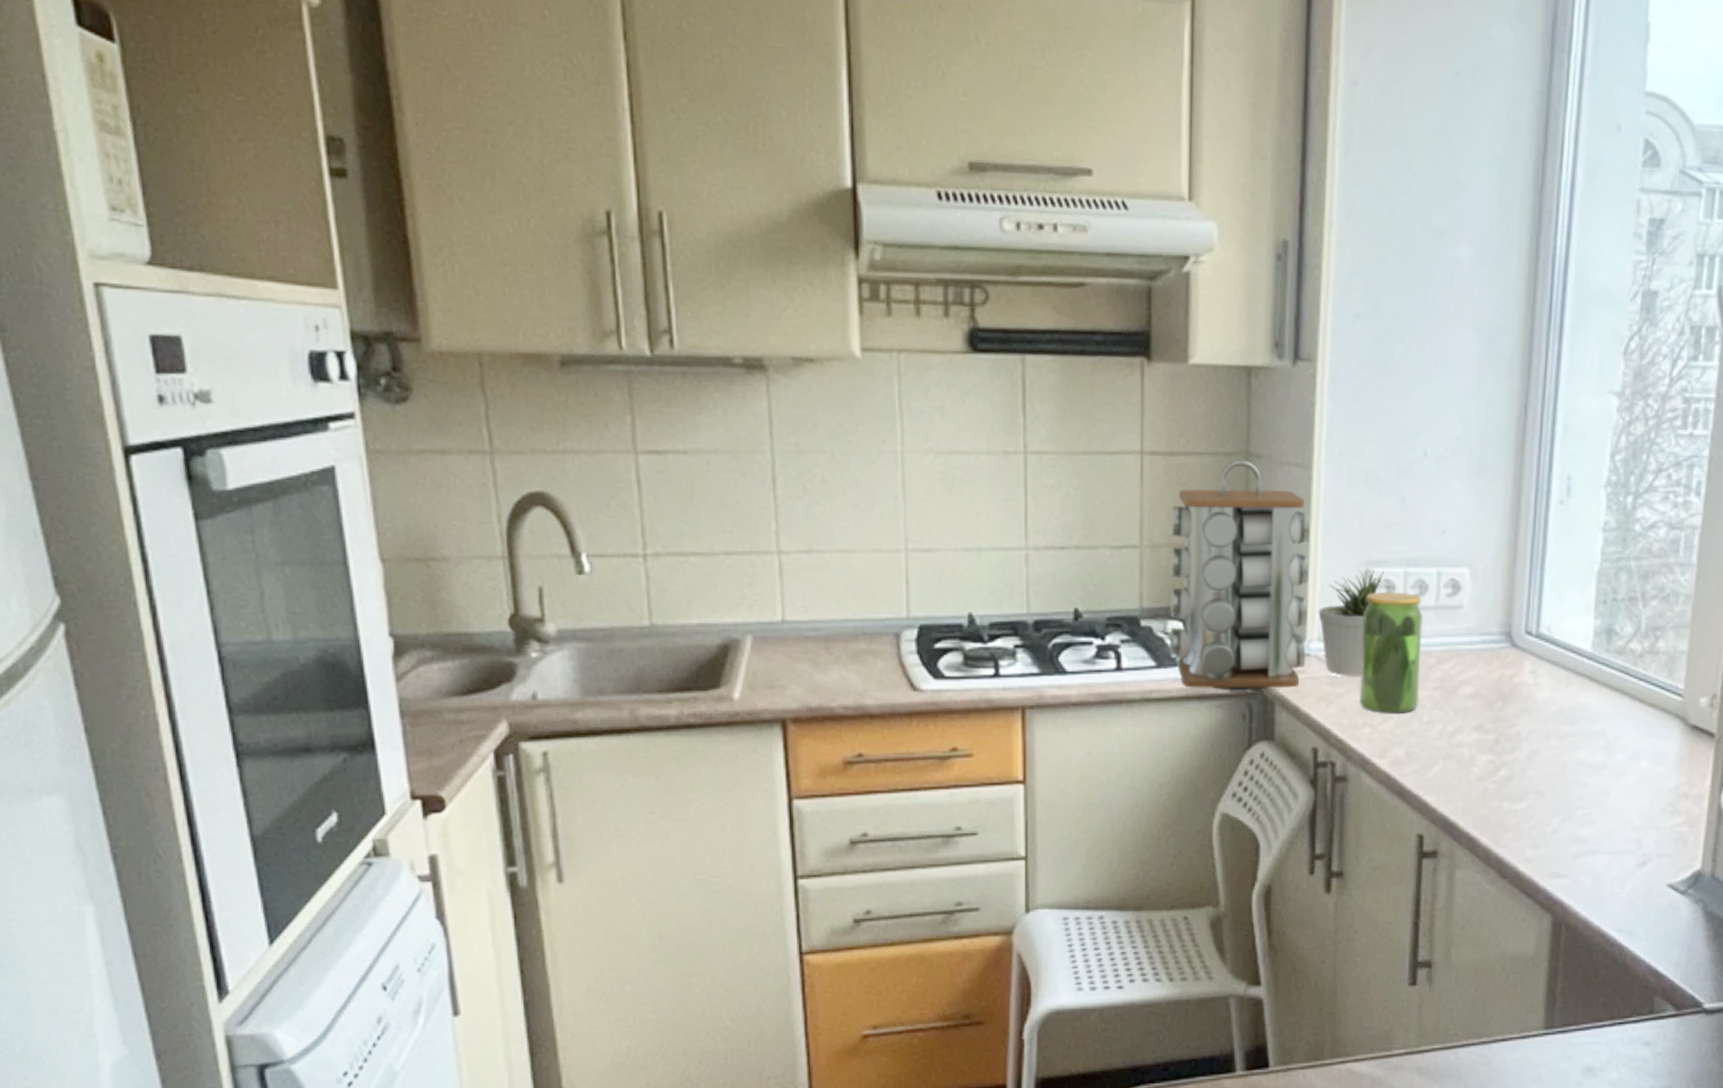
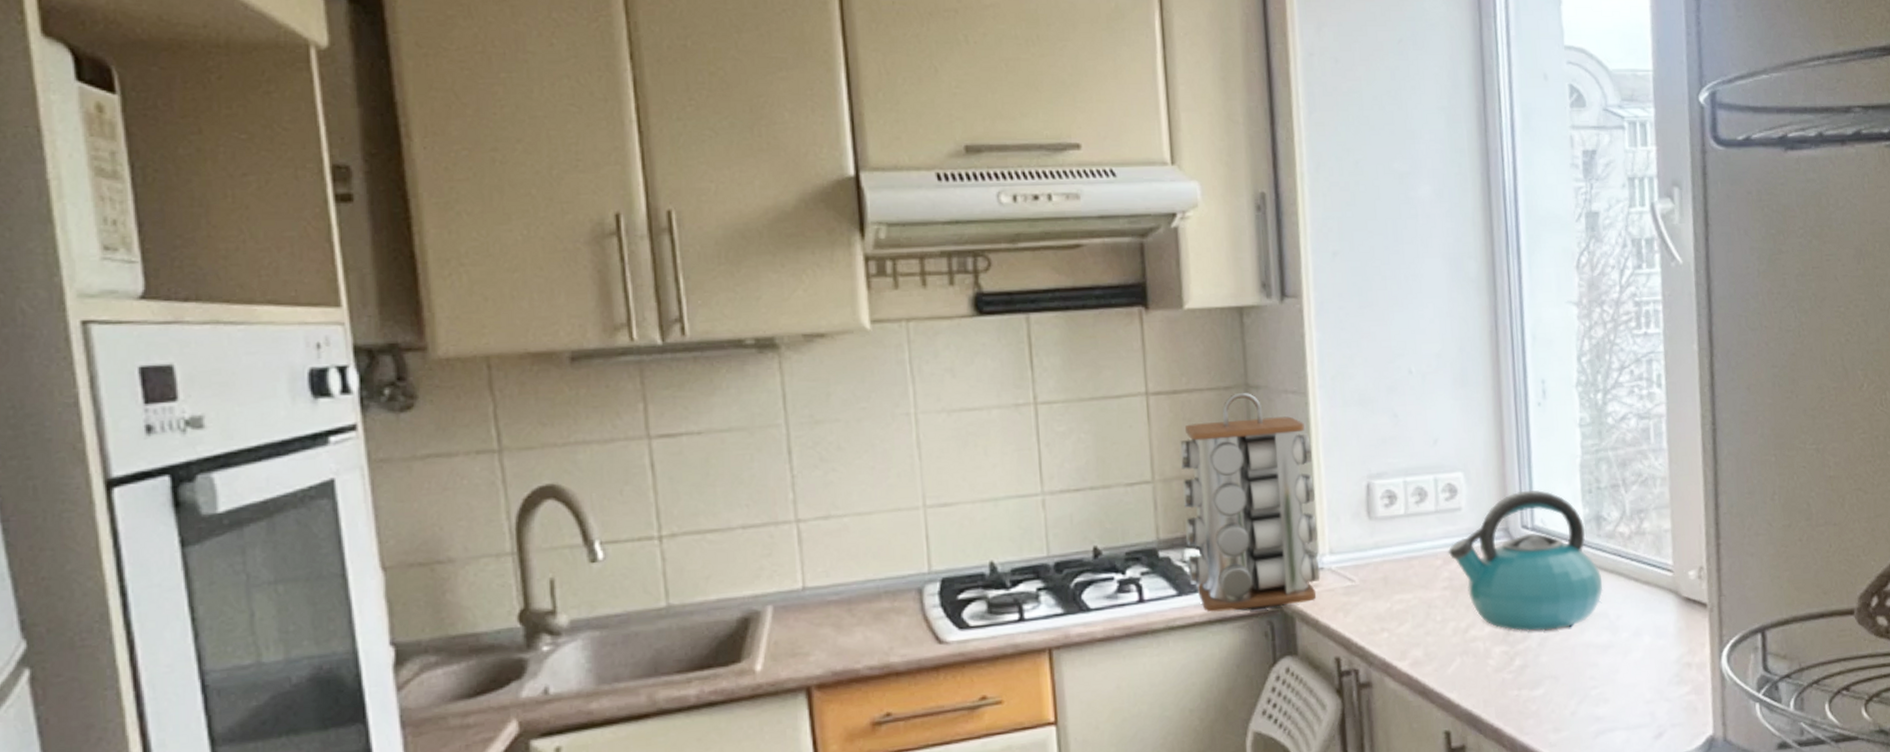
potted plant: present [1318,570,1384,676] -> none [1327,483,1385,586]
jar: present [1359,591,1424,713] -> none [1369,500,1432,616]
kettle: none [1443,594,1605,744] -> present [1447,490,1603,631]

